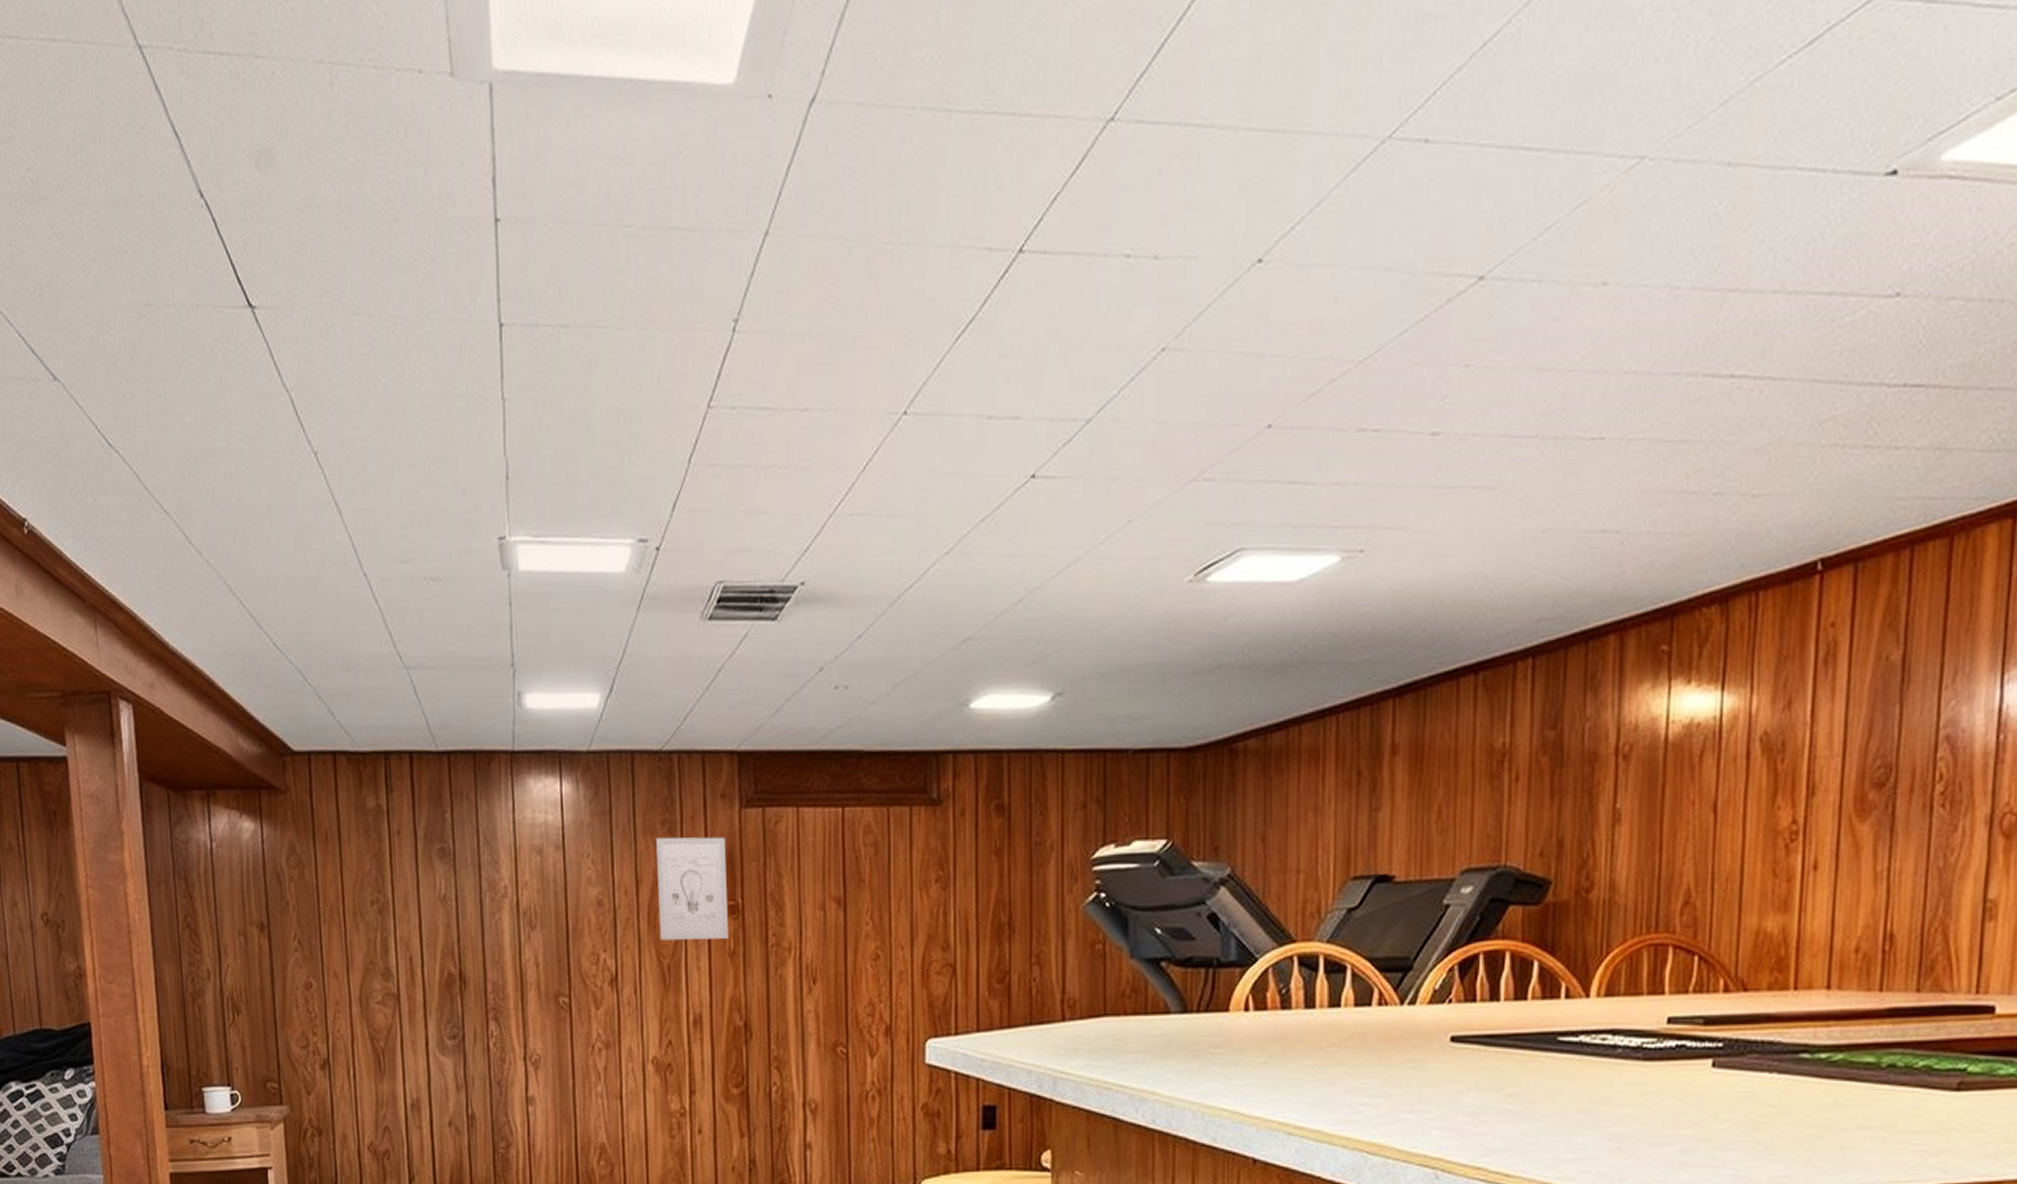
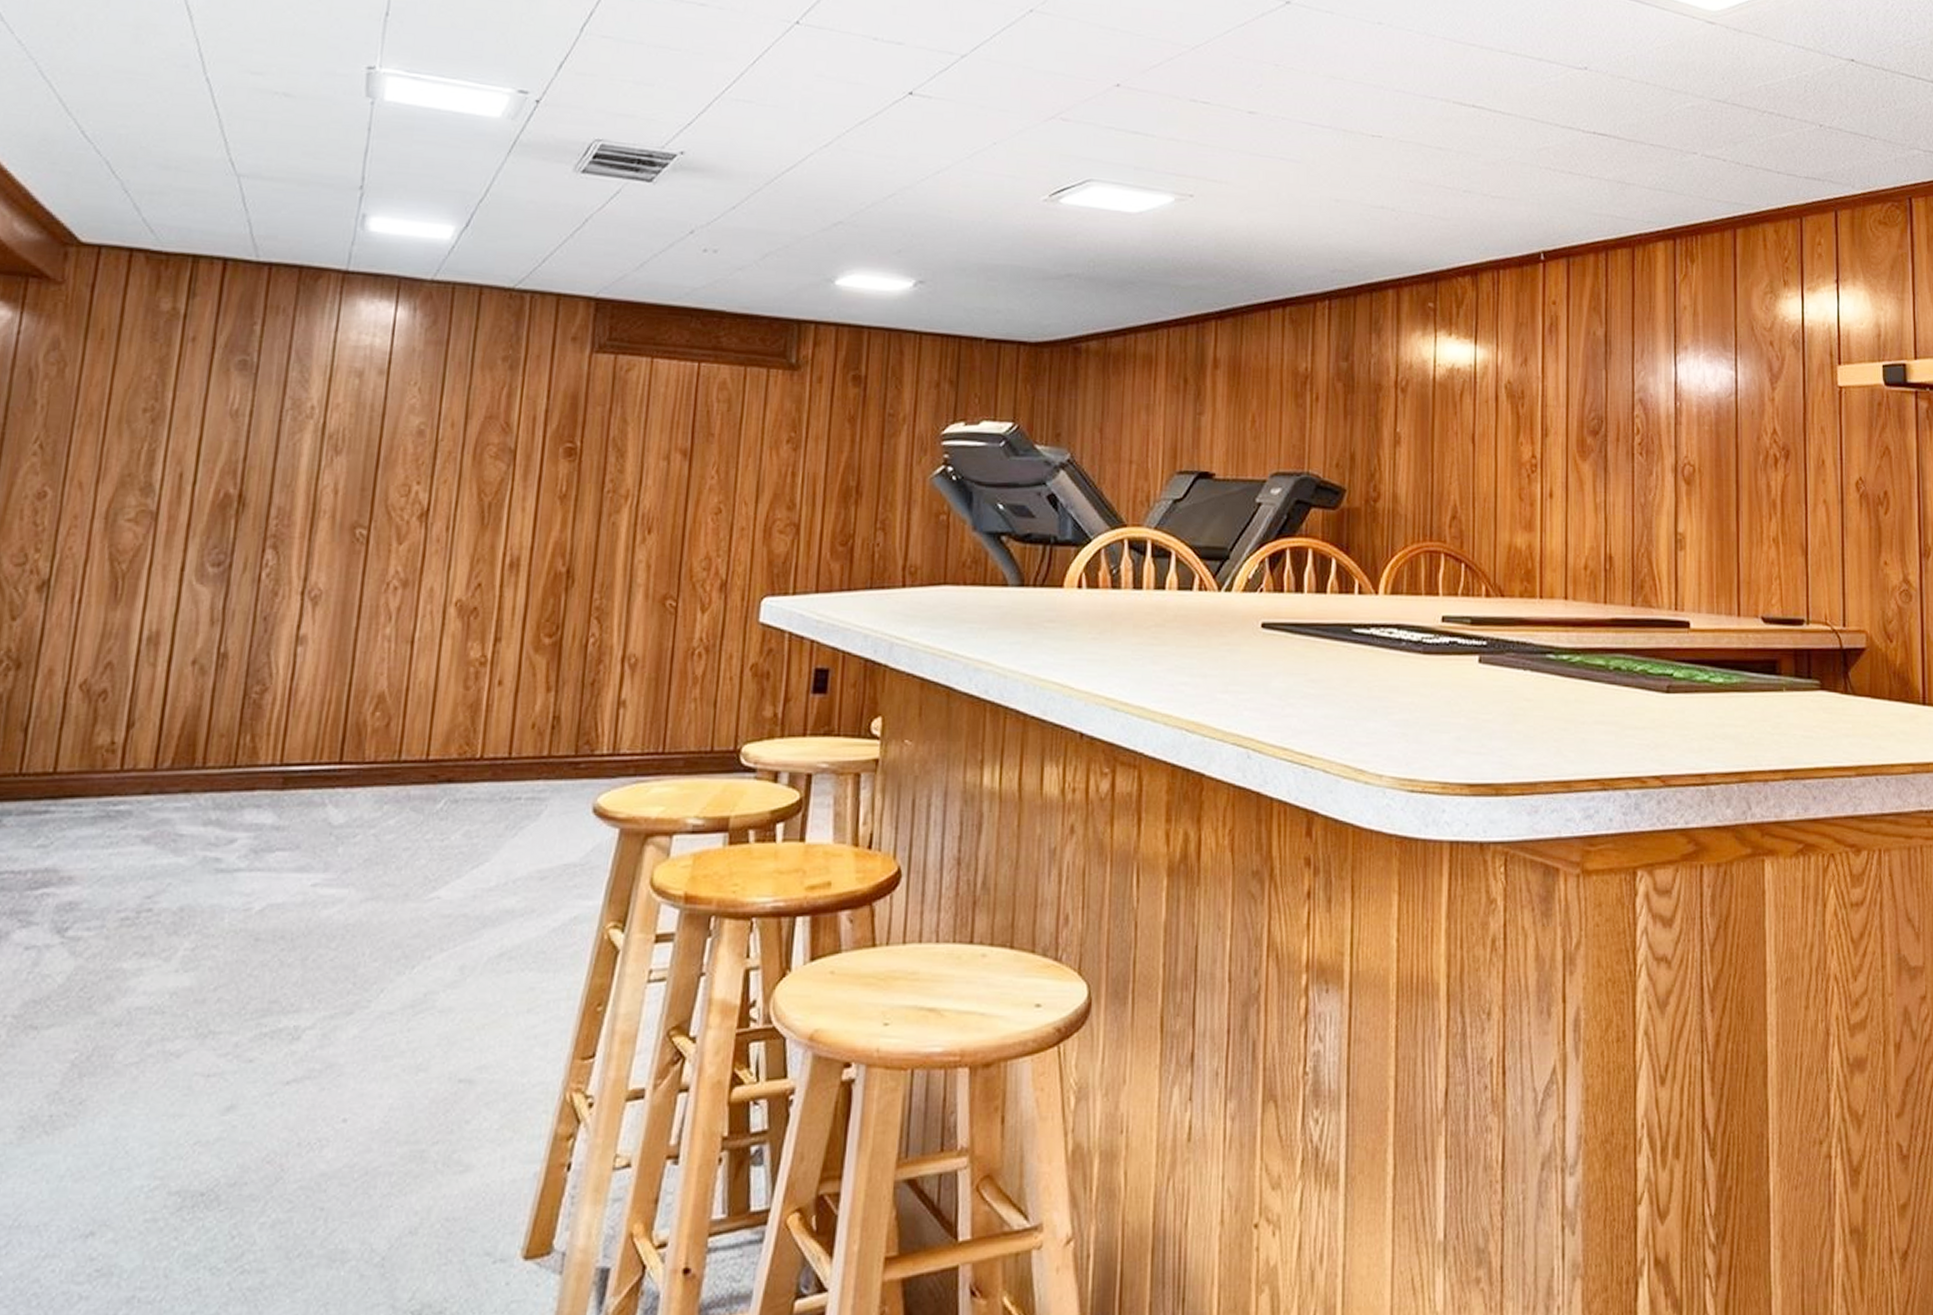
wall art: present [656,836,728,940] -> none [484,372,571,481]

